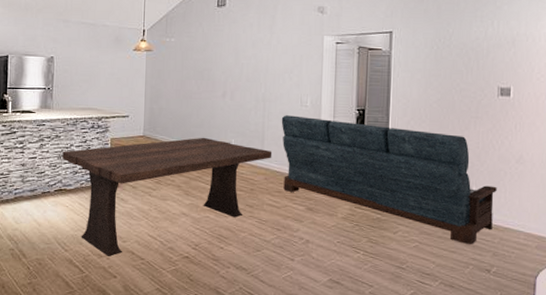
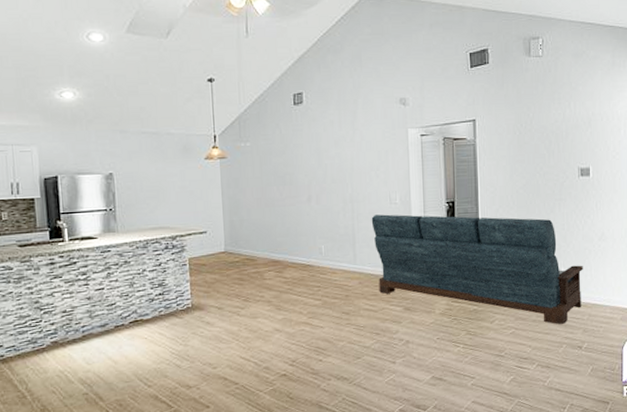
dining table: present [62,137,273,256] -> none [134,246,365,386]

